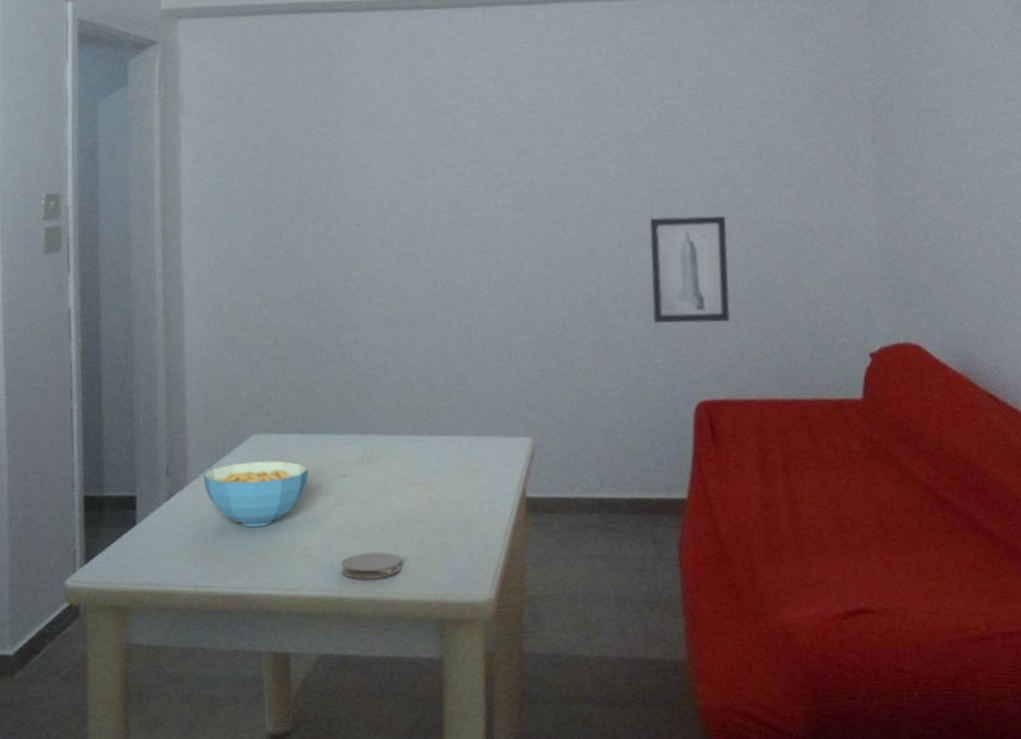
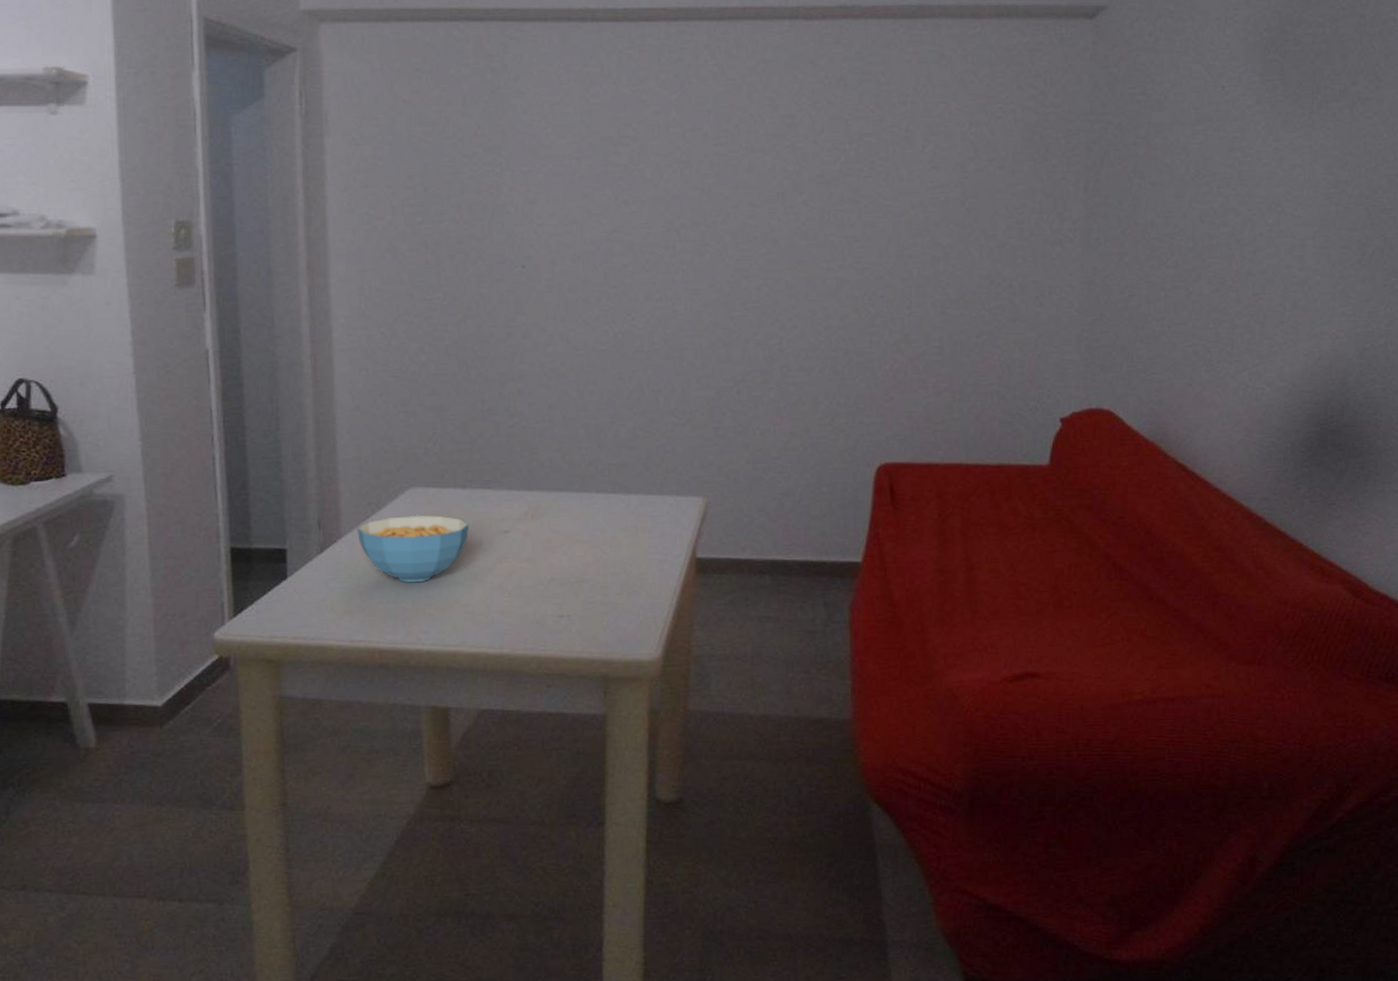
coaster: present [341,552,401,580] -> none [503,610,565,638]
wall art: present [650,215,731,323] -> none [837,267,922,382]

